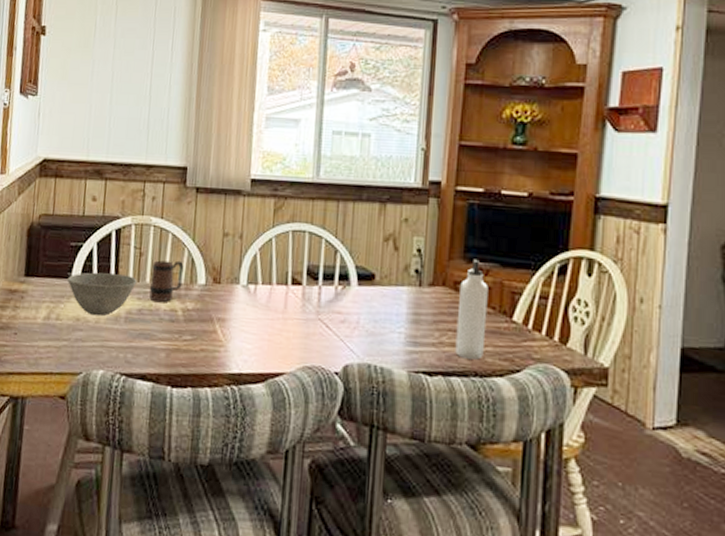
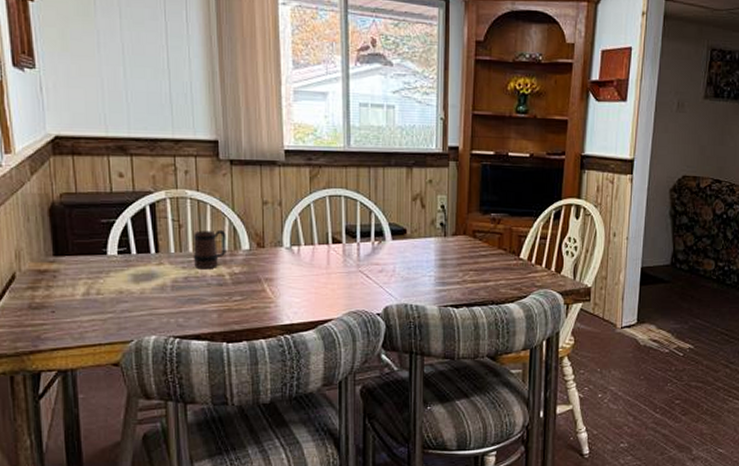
bowl: present [67,272,137,317] -> none [104,245,179,287]
water bottle: present [455,259,488,360] -> none [476,211,500,291]

